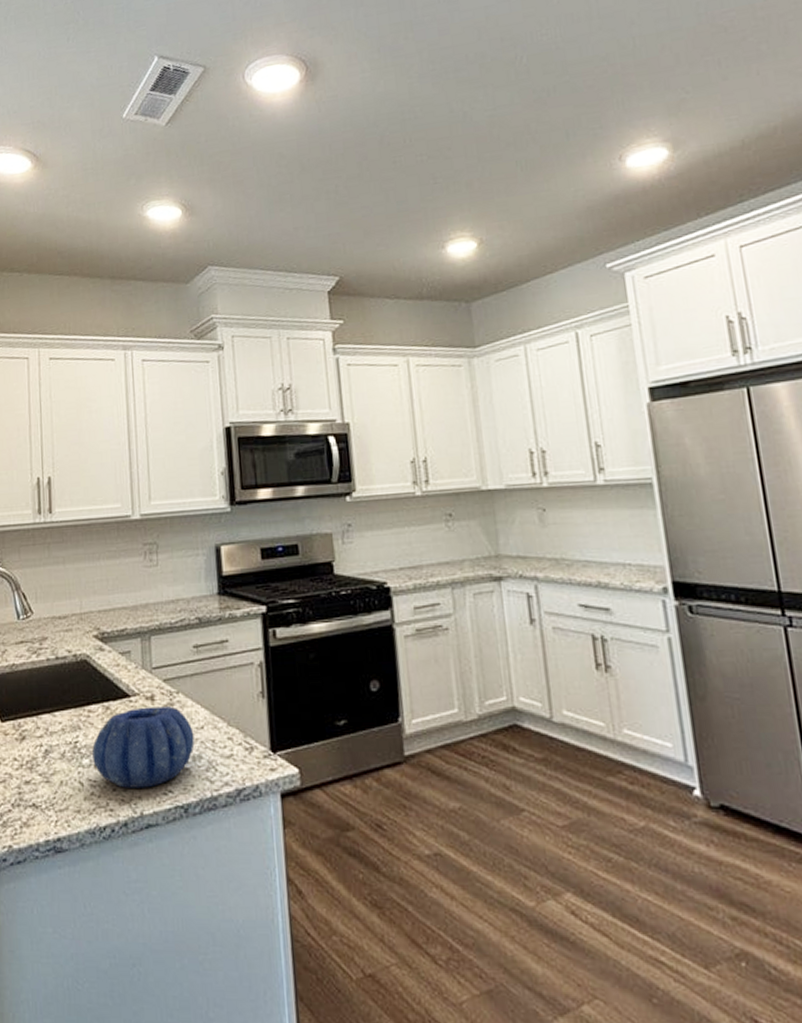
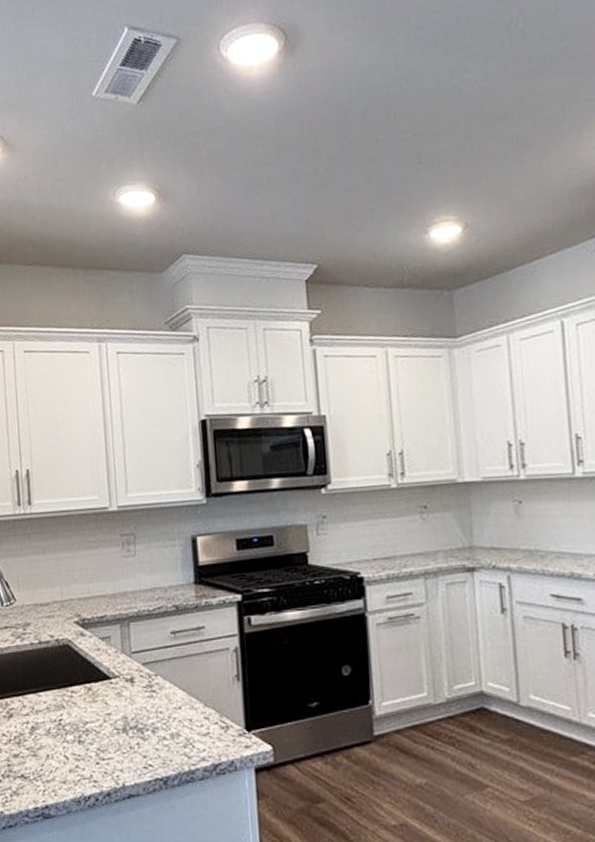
decorative bowl: present [92,706,195,788] -> none [76,688,173,762]

